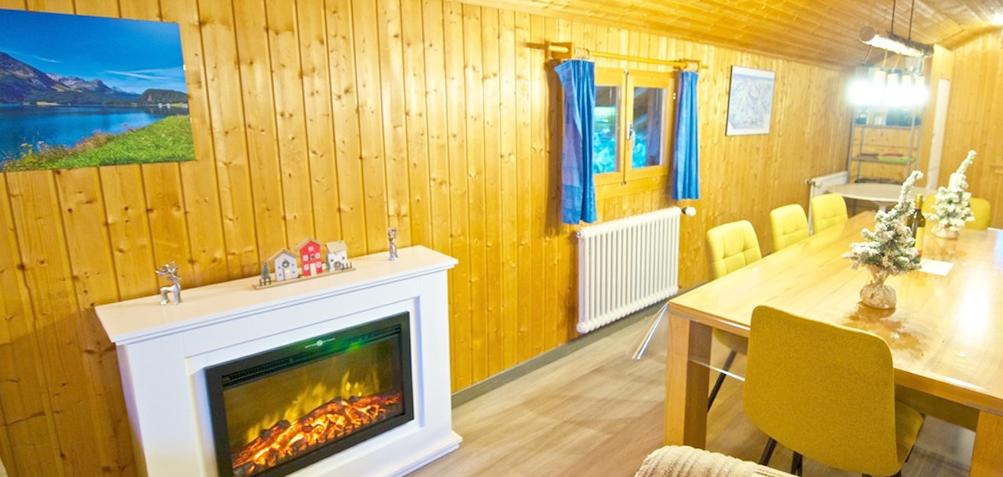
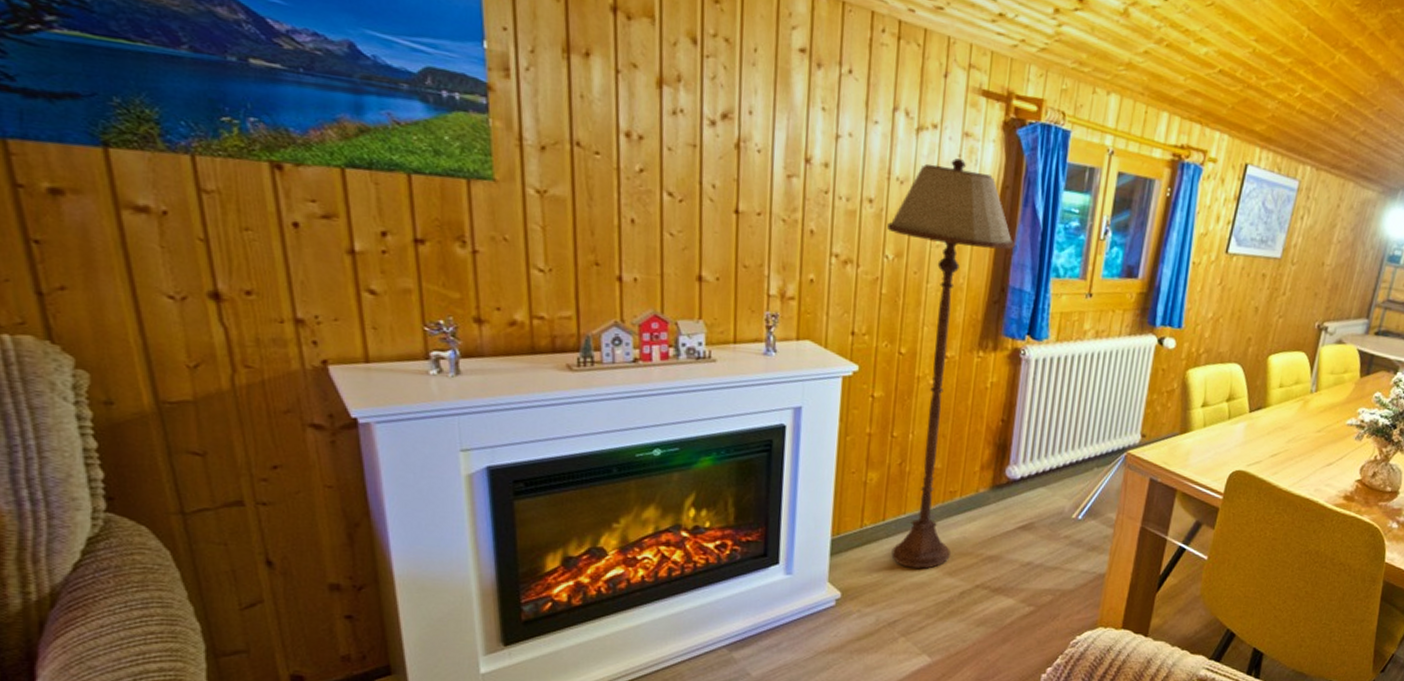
floor lamp: none [468,96,563,412] -> present [887,158,1015,569]

